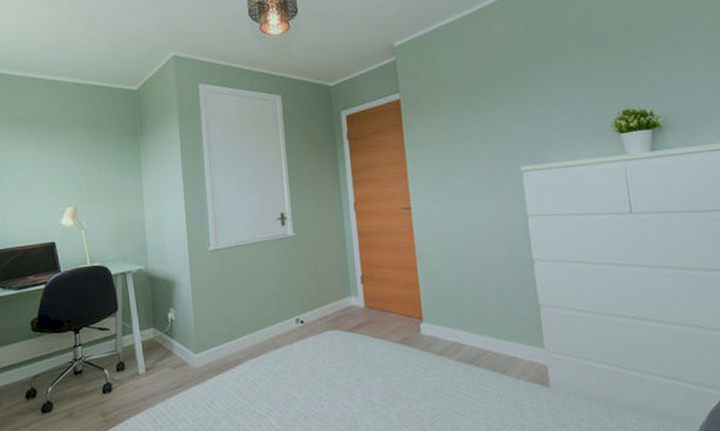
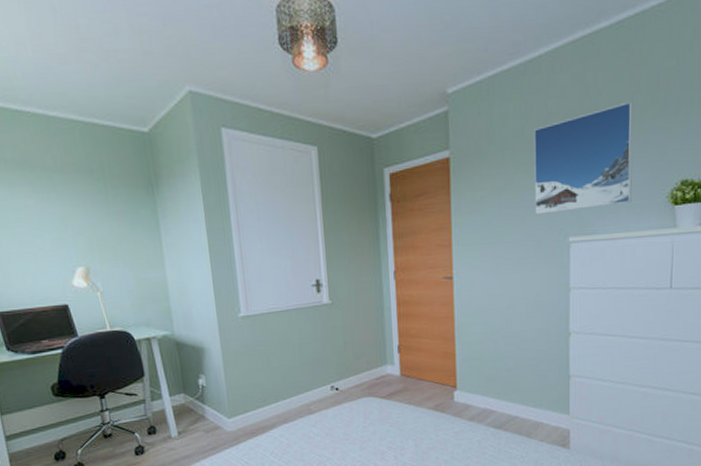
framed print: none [475,44,577,147] -> present [533,101,633,215]

